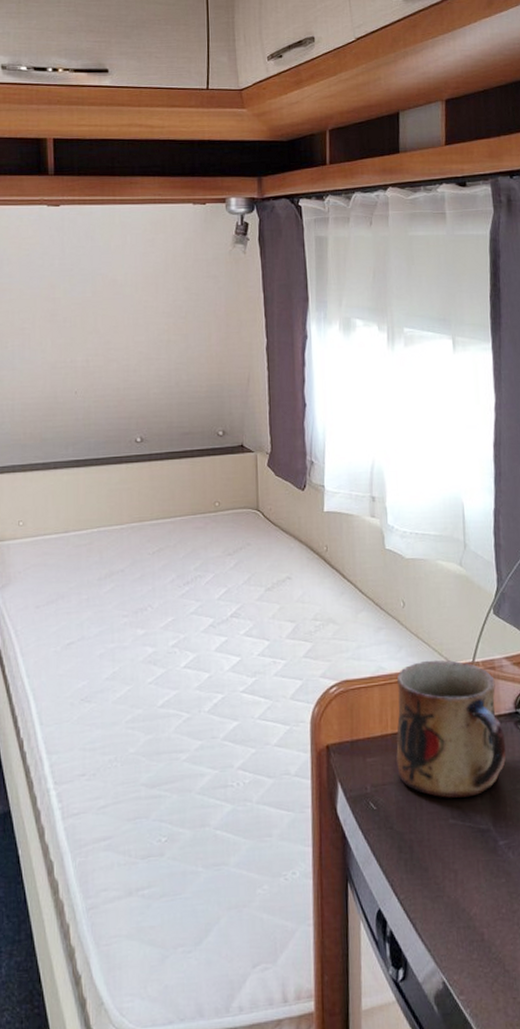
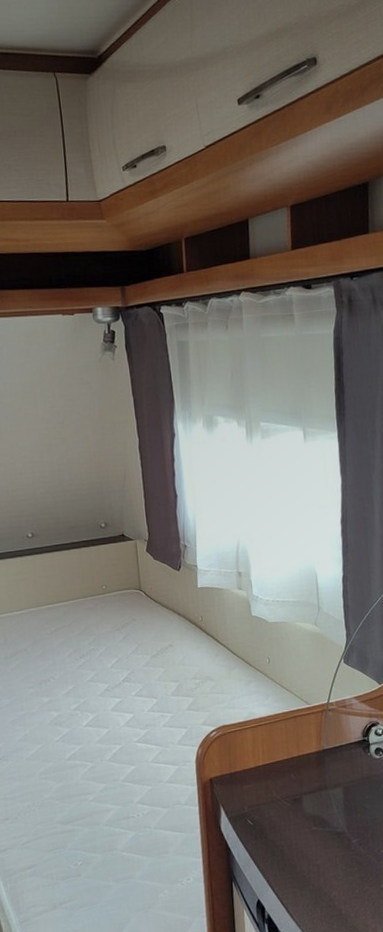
mug: present [396,660,507,798] -> none [266,703,357,811]

